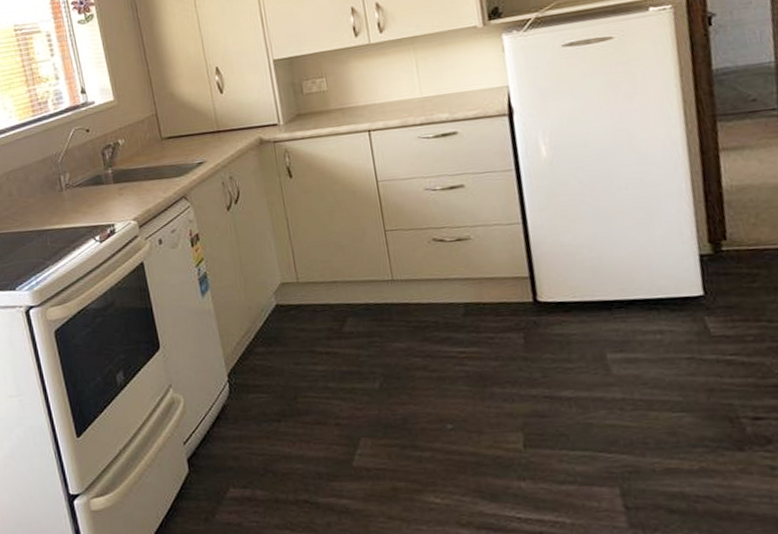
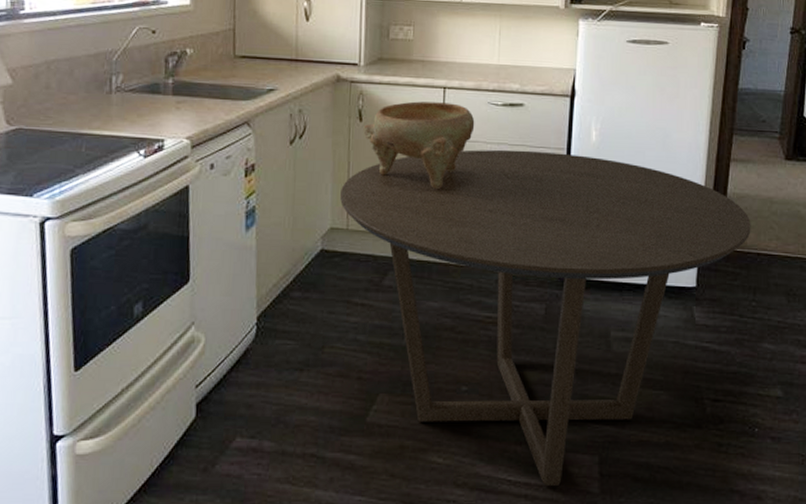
dining table: none [284,172,764,523] -> present [340,149,751,487]
decorative bowl: none [294,144,409,232] -> present [363,101,475,190]

